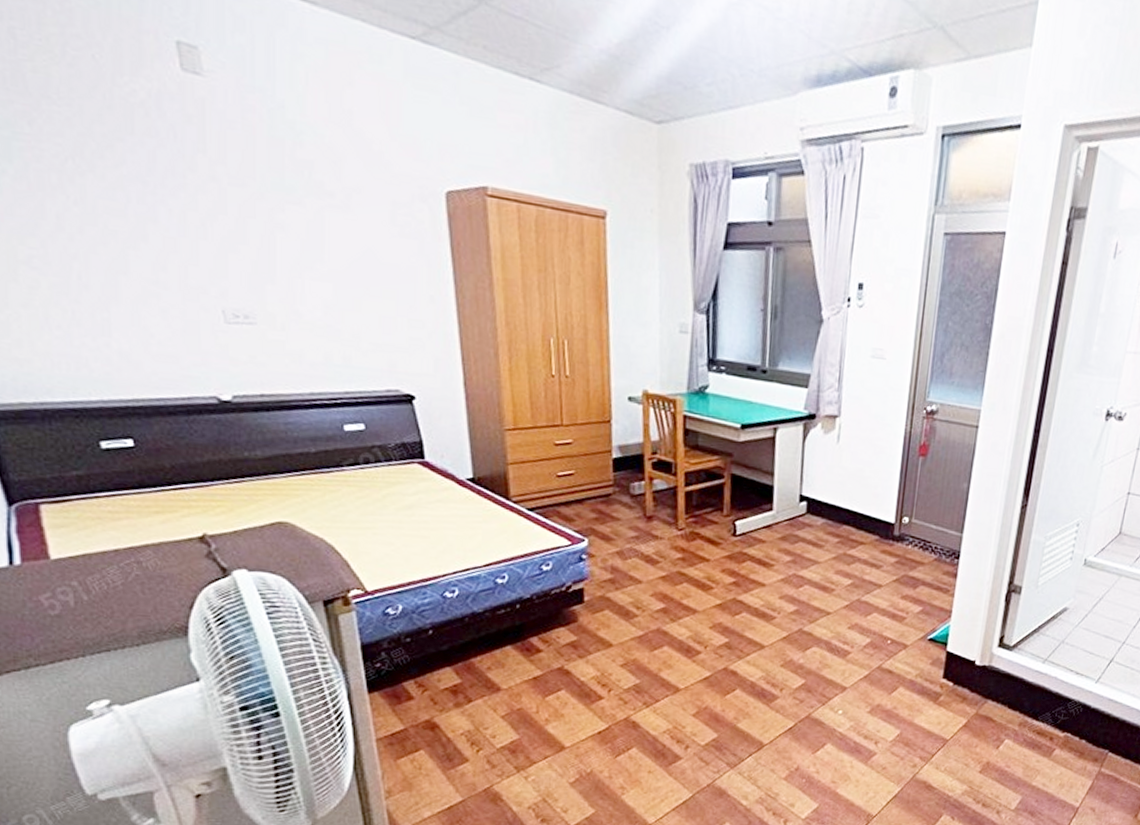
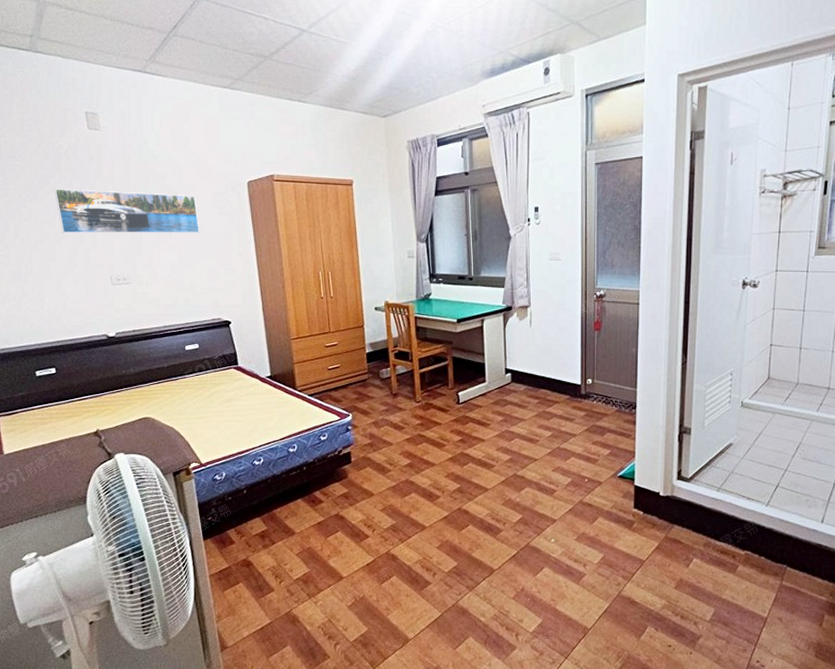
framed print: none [123,160,369,261] -> present [54,189,200,234]

